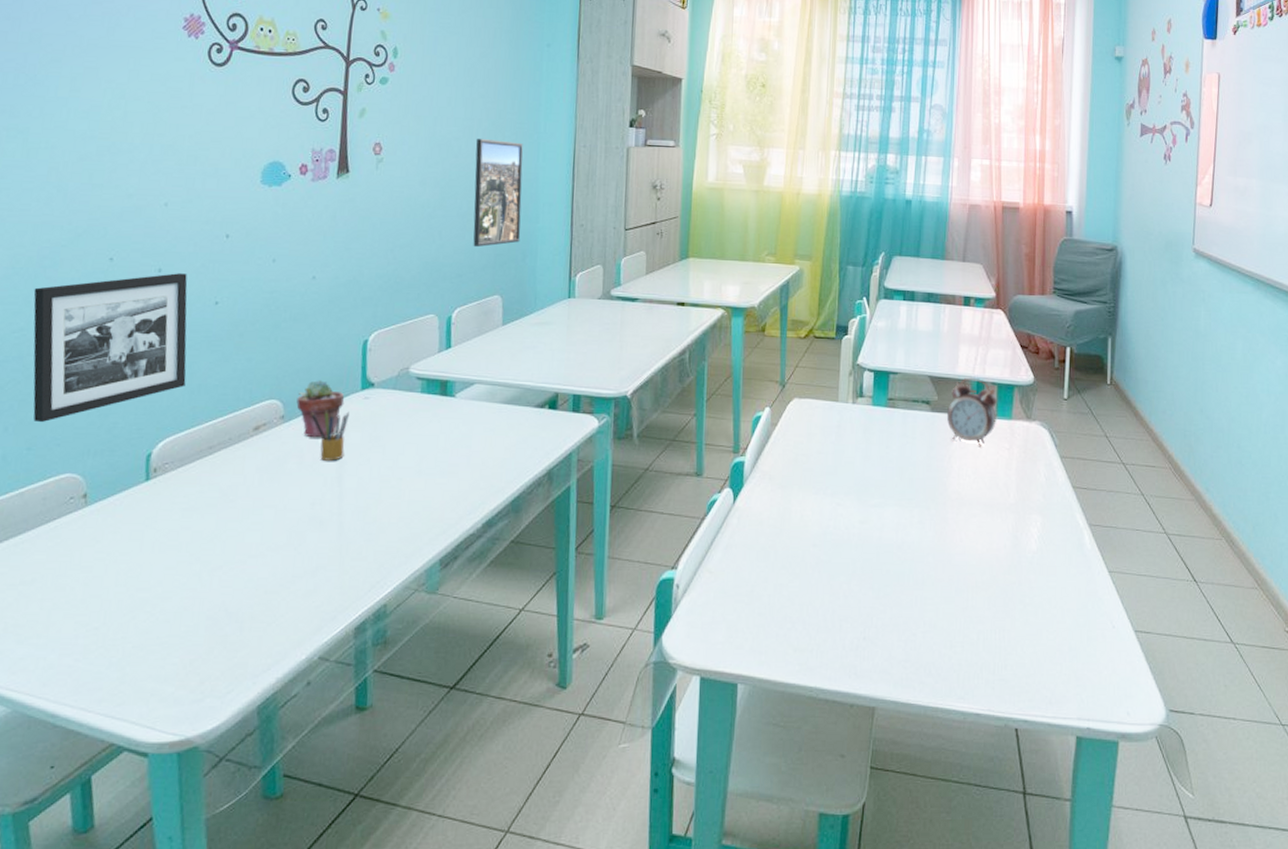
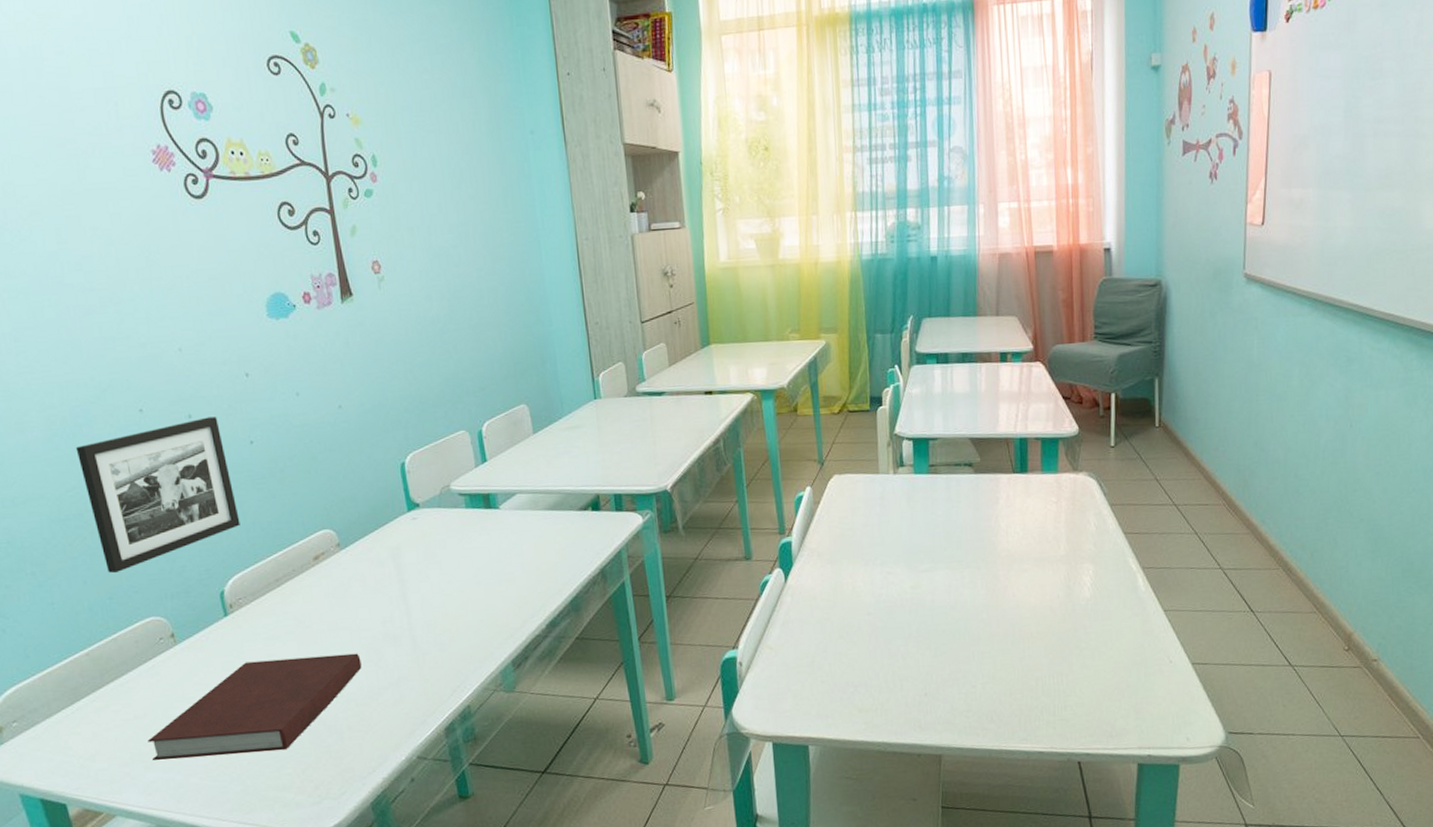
notebook: none [27,533,281,636] -> present [147,653,362,760]
potted succulent: present [296,380,345,438] -> none [348,506,394,562]
pencil box: present [311,409,349,461] -> none [364,533,404,582]
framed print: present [473,139,523,248] -> none [474,243,537,358]
alarm clock: present [946,377,998,448] -> none [990,434,1042,504]

